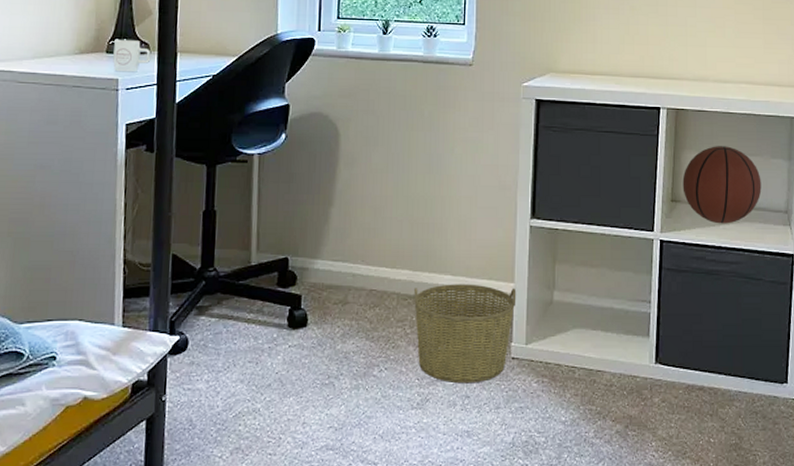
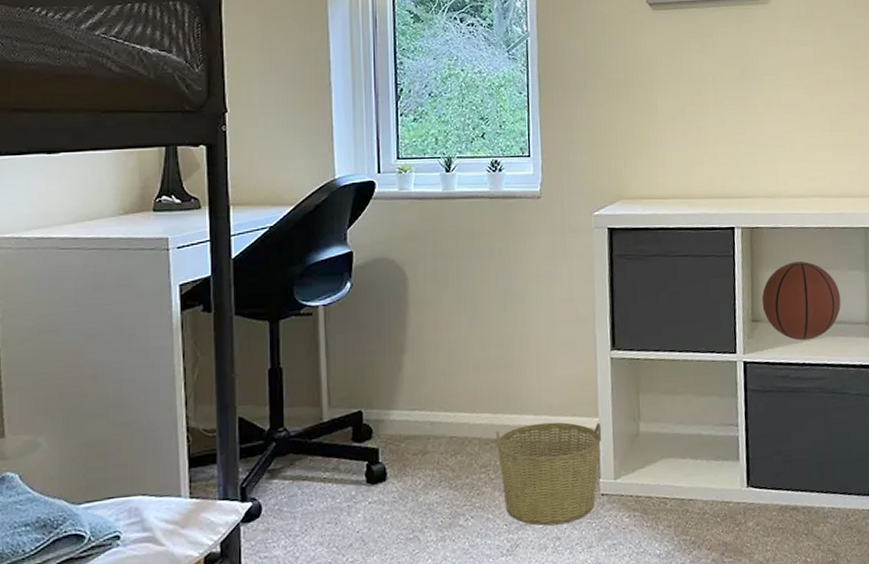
mug: present [113,39,151,73] -> none [161,195,202,231]

